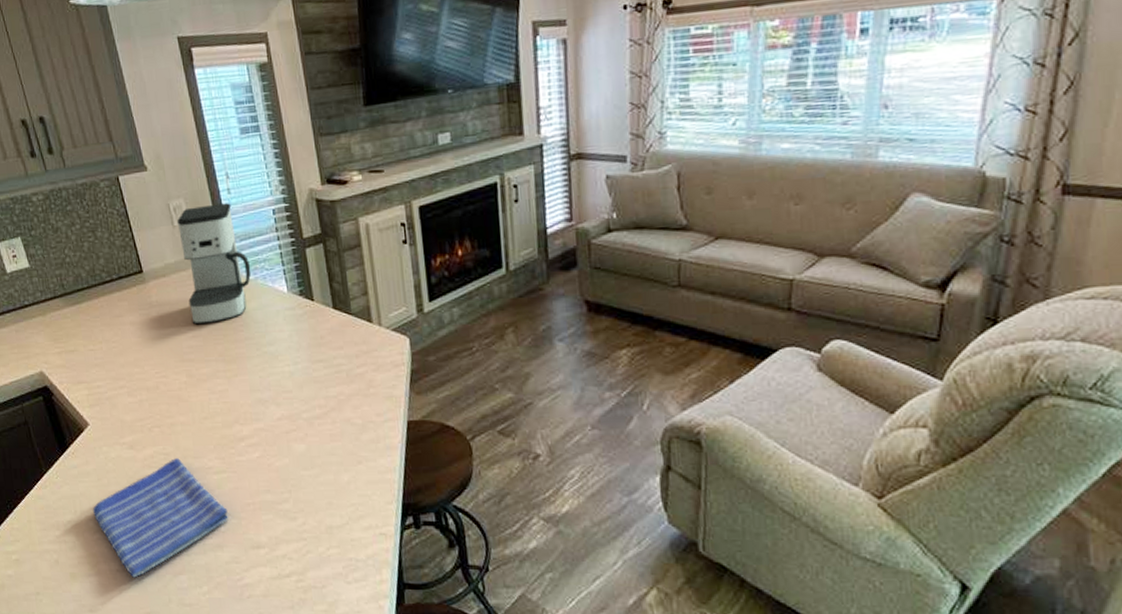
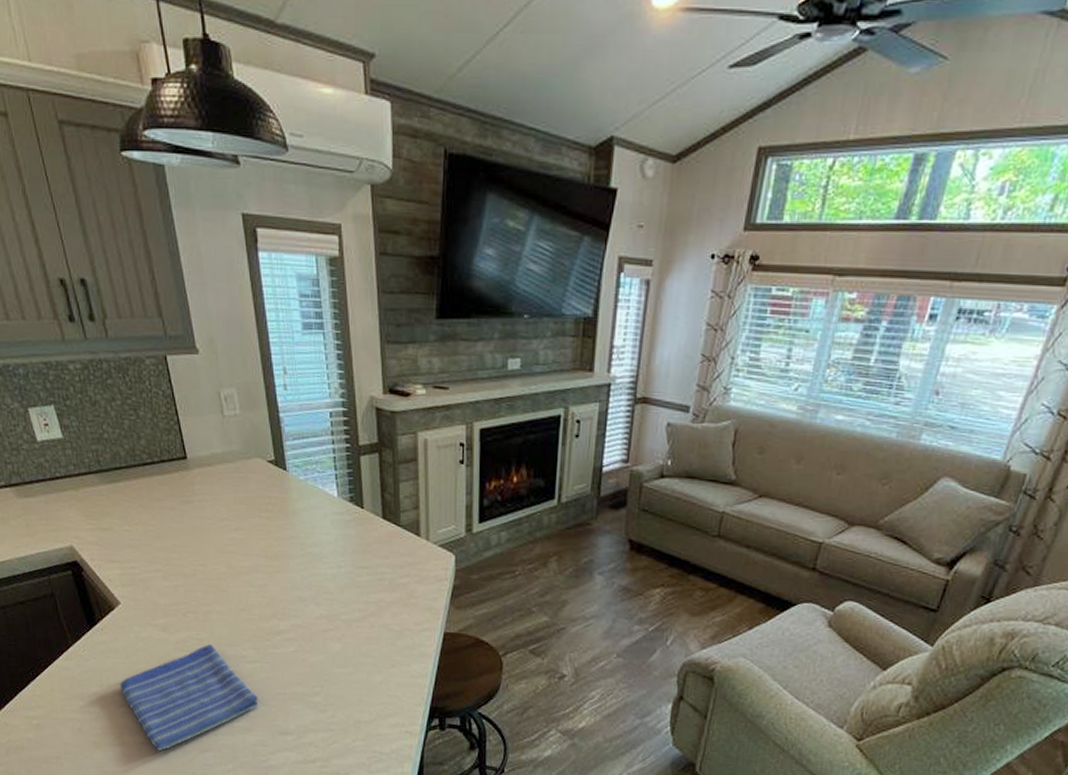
coffee maker: present [176,203,252,325] -> none [227,398,302,519]

